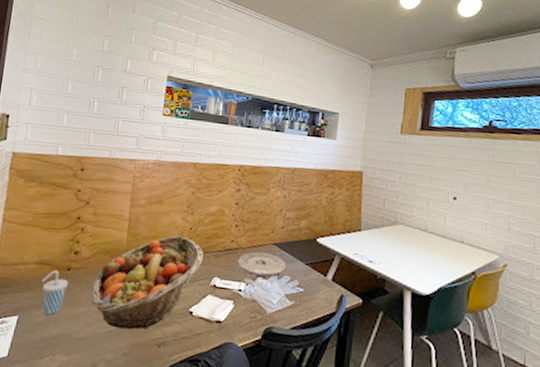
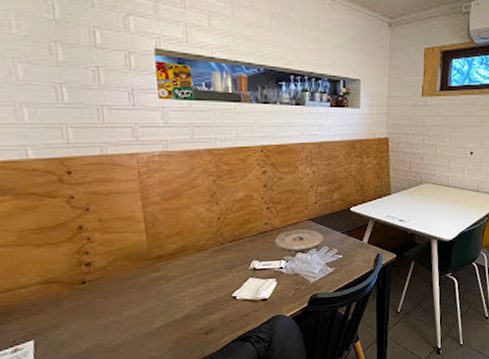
cup: present [41,269,68,315] -> none [52,286,87,332]
fruit basket: present [91,235,203,330] -> none [118,227,237,328]

